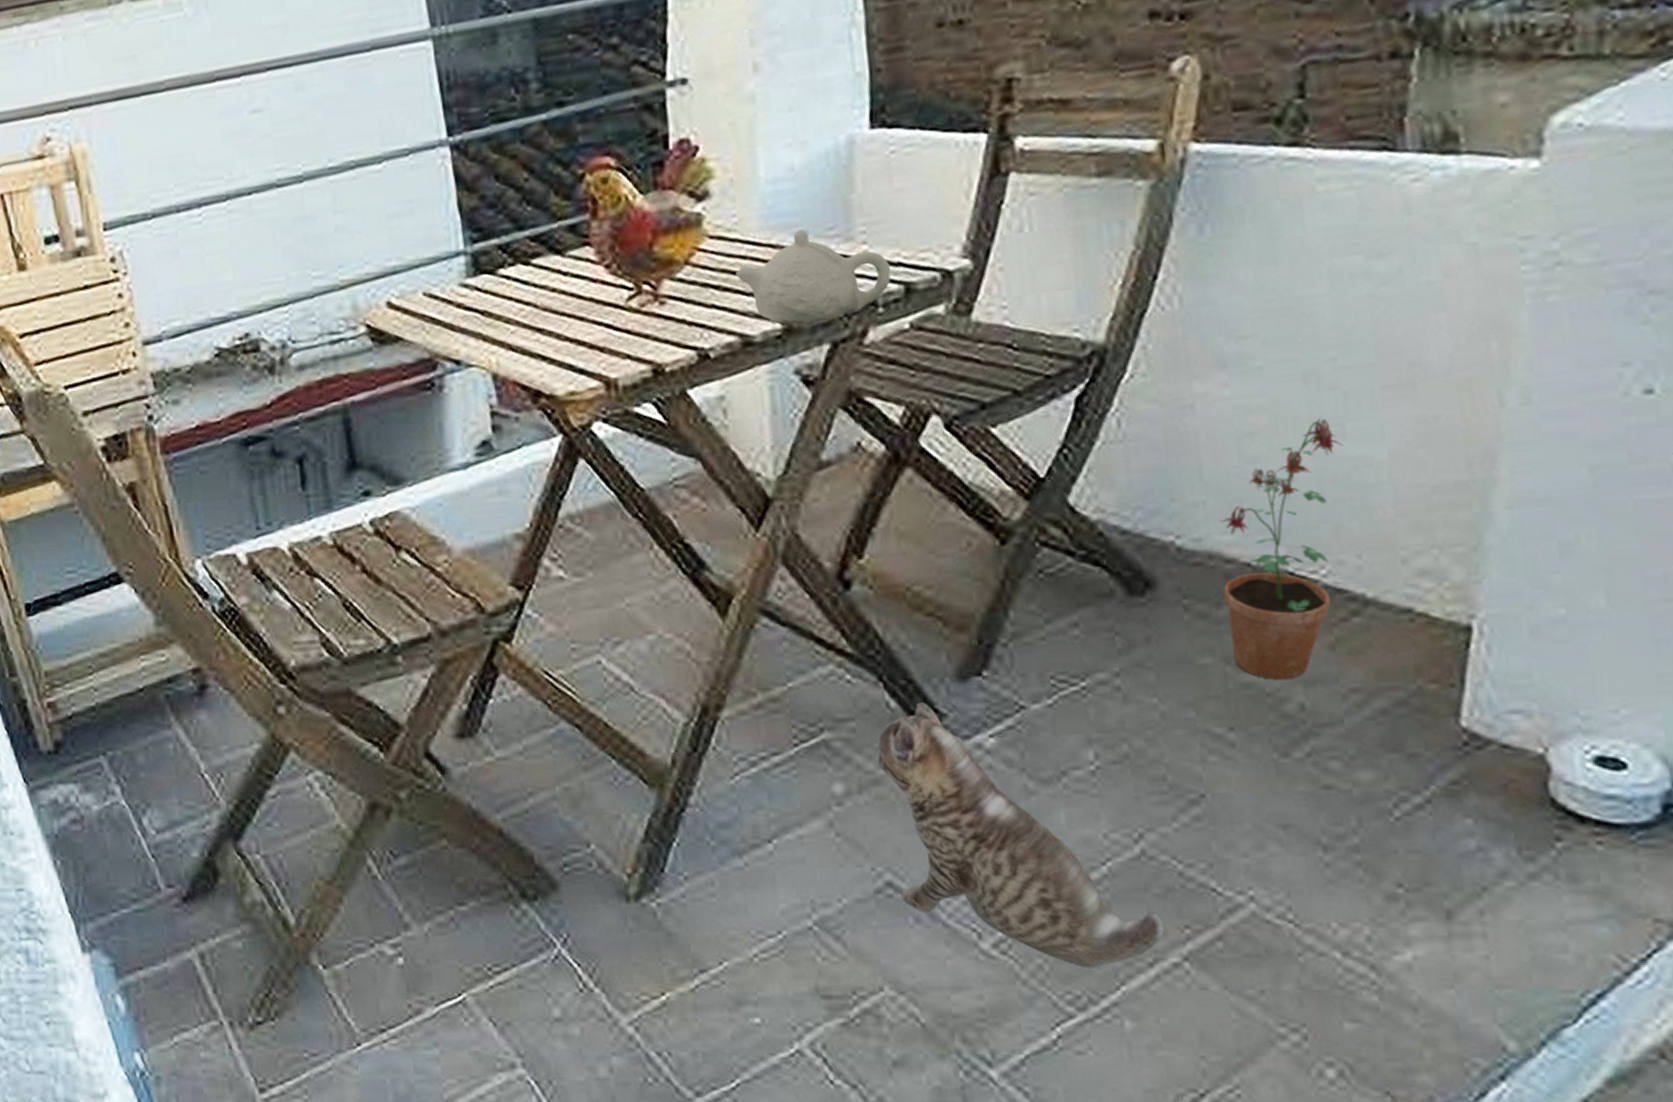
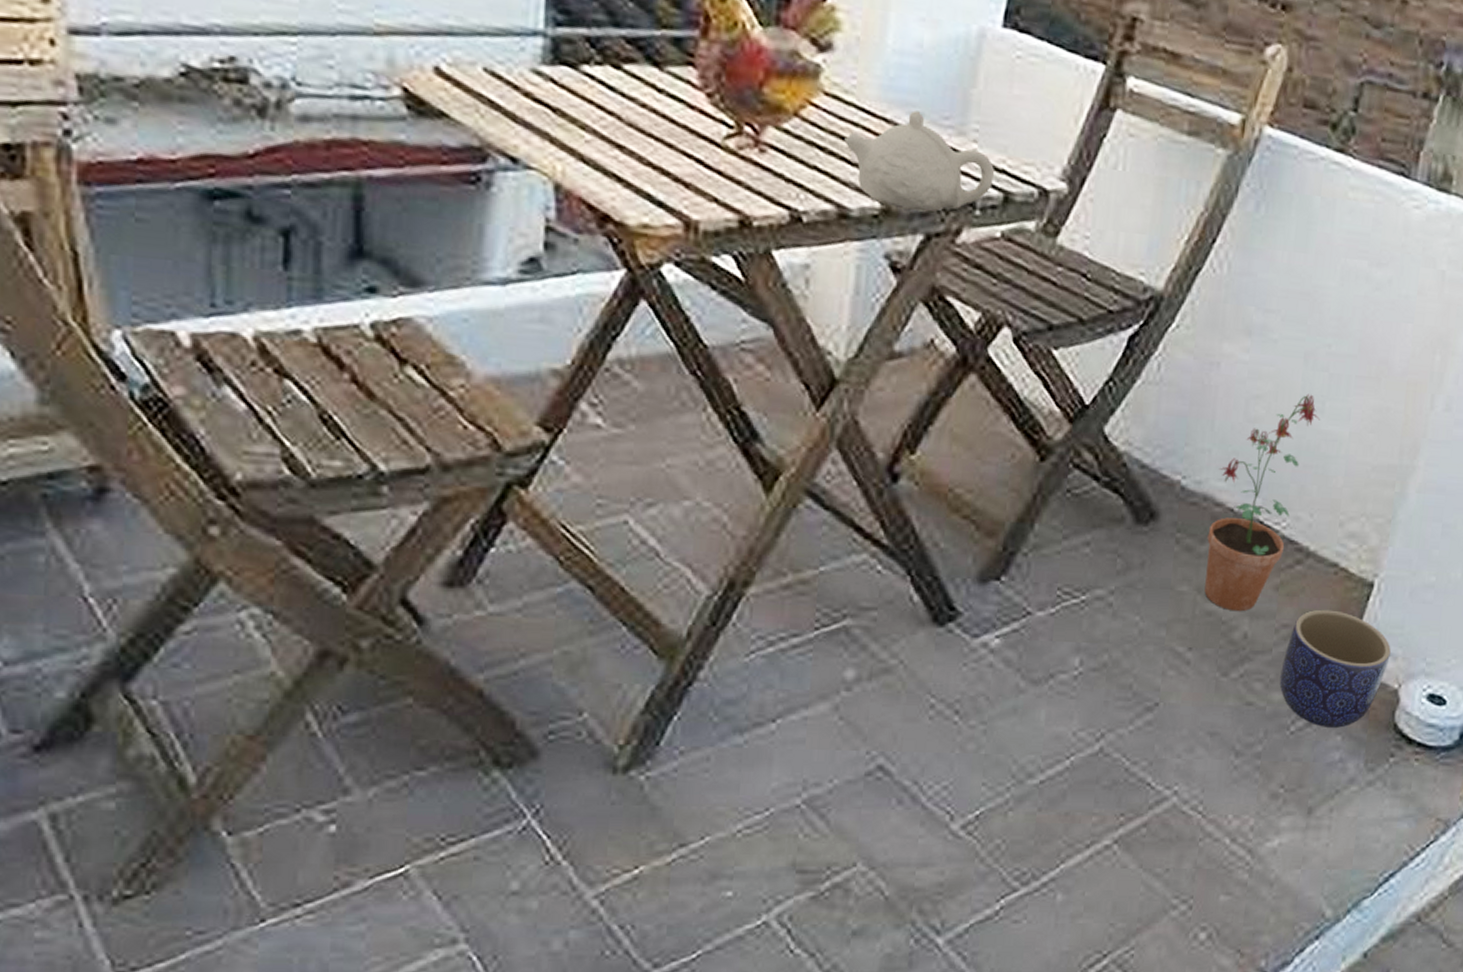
cat: present [877,702,1164,968] -> none [889,599,1104,848]
planter: none [1362,665,1522,809] -> present [1279,609,1392,728]

